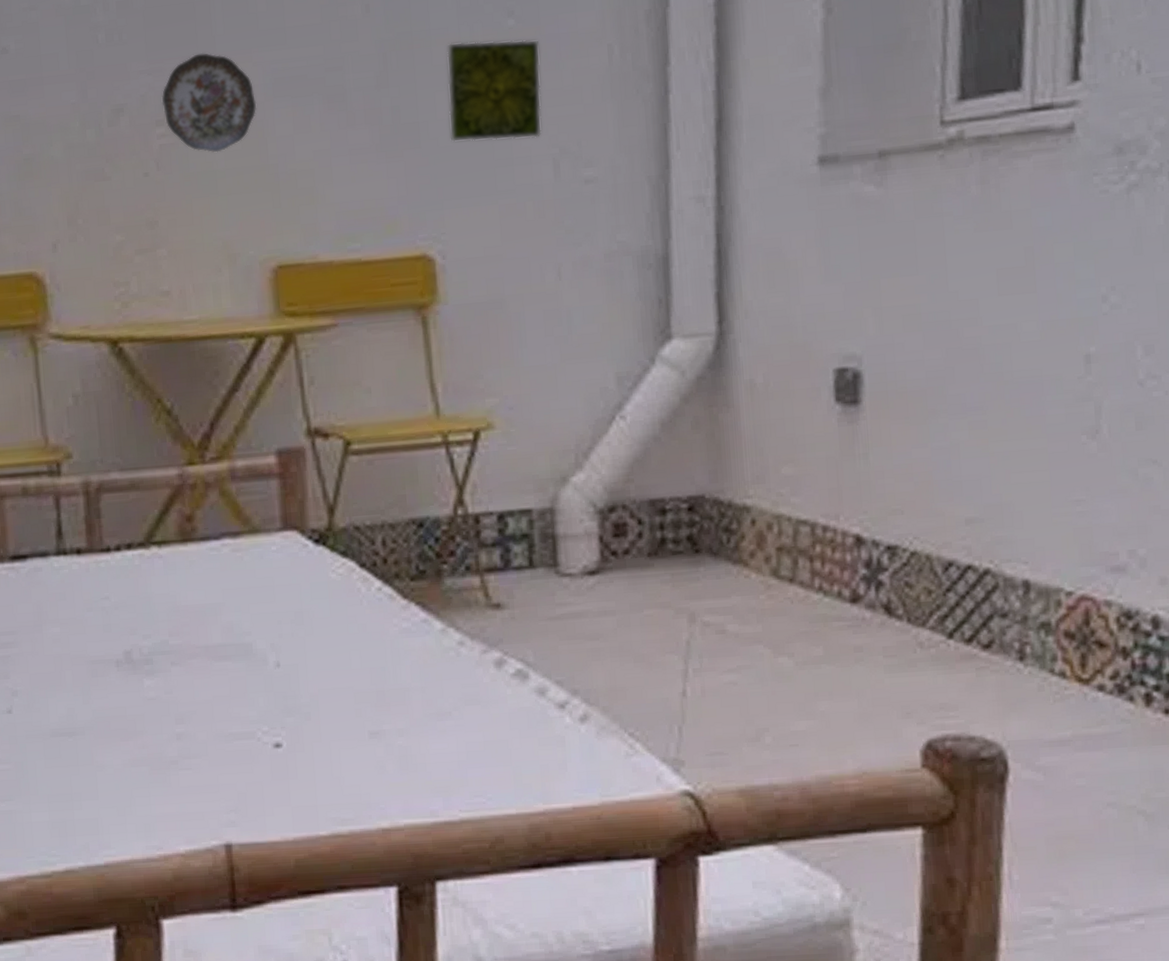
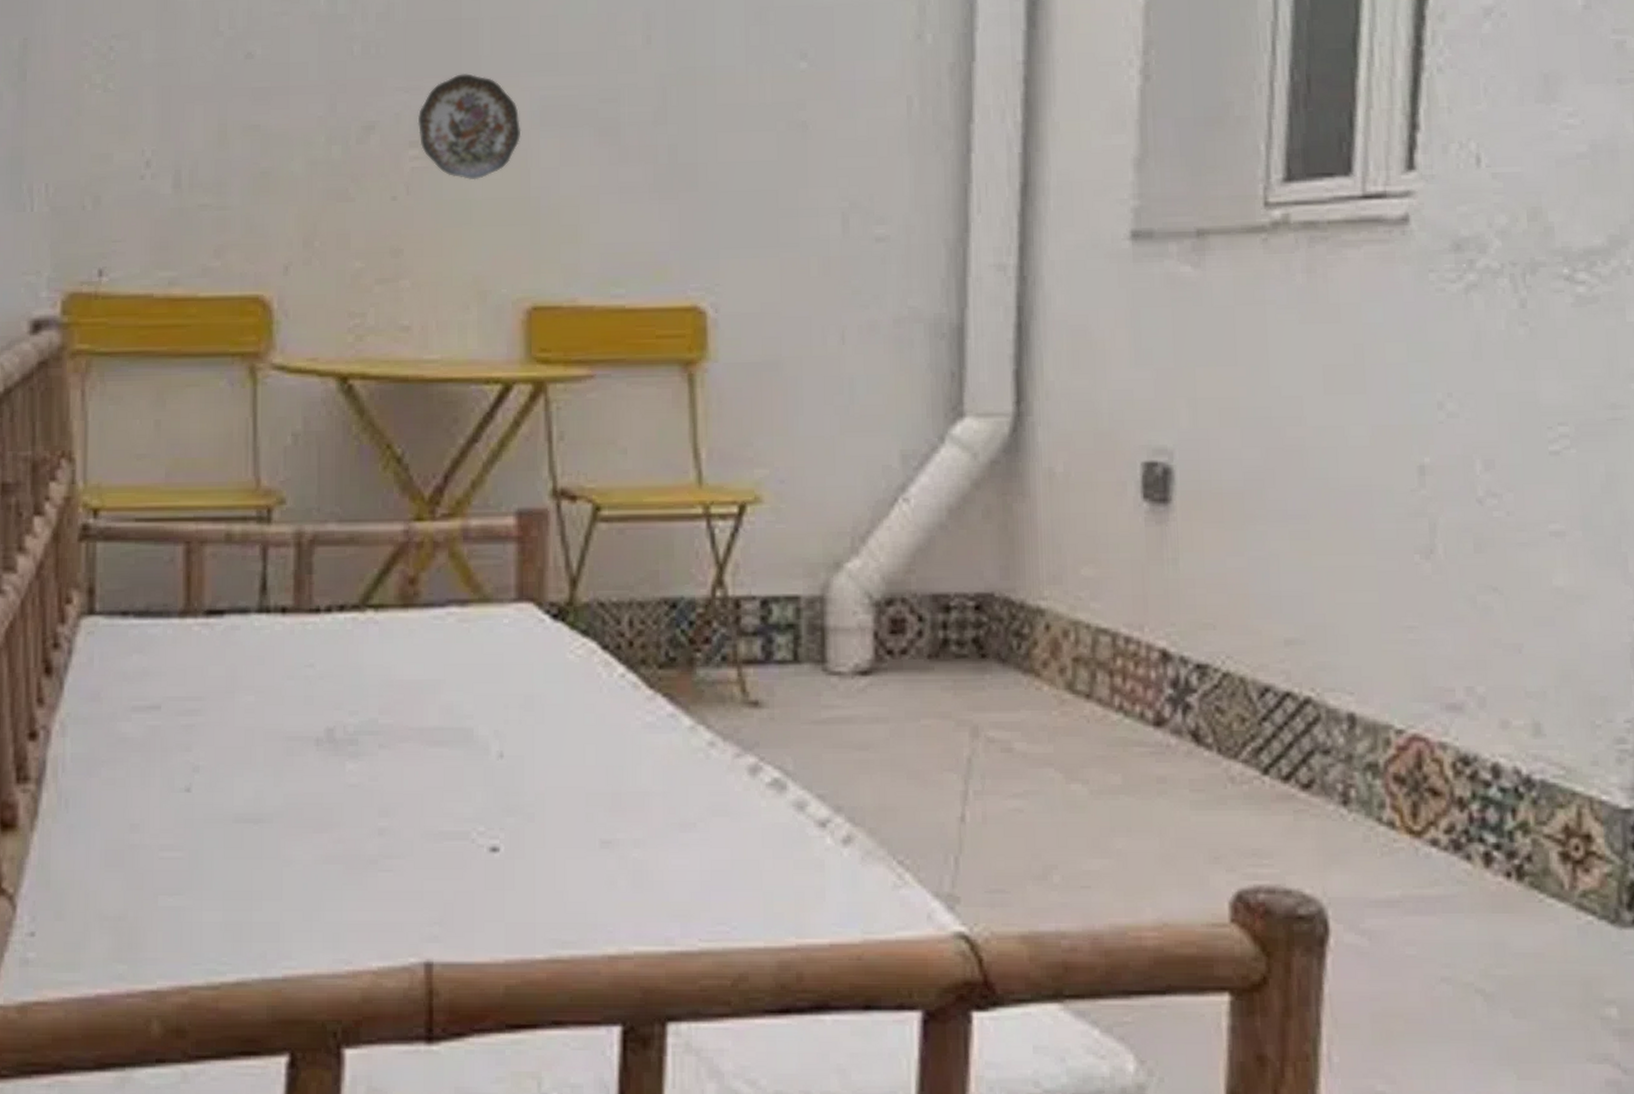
decorative tile: present [446,39,542,143] -> none [730,81,834,190]

